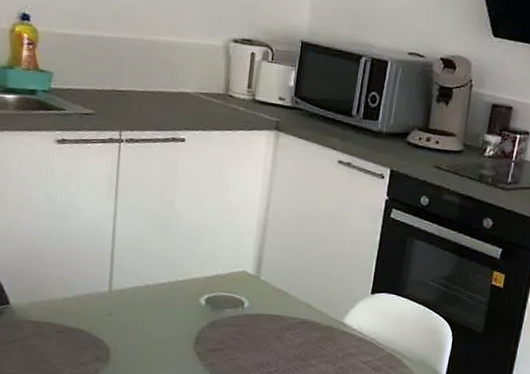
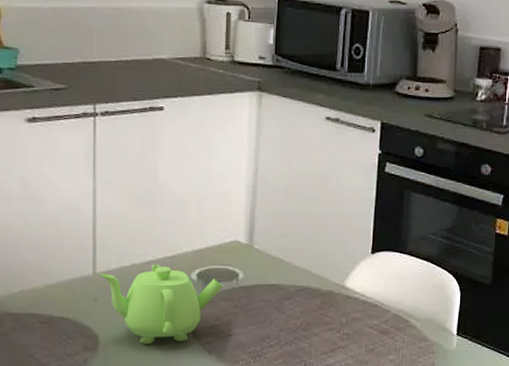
teapot: none [115,286,229,362] -> present [100,264,223,344]

